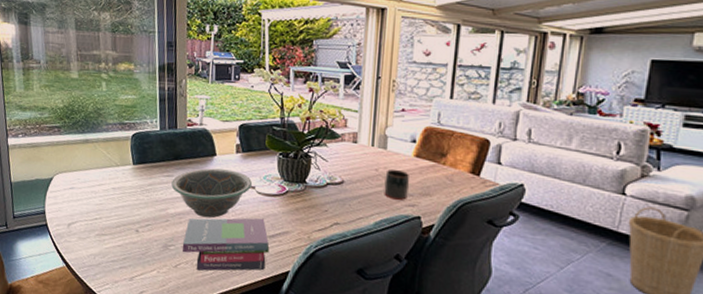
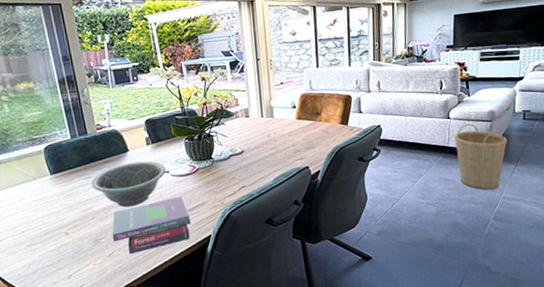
mug: present [384,169,410,200] -> none [276,132,297,157]

